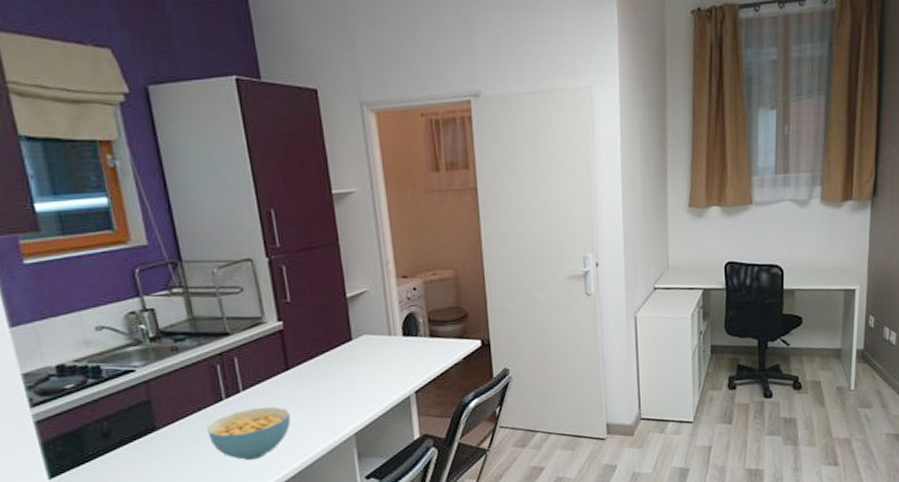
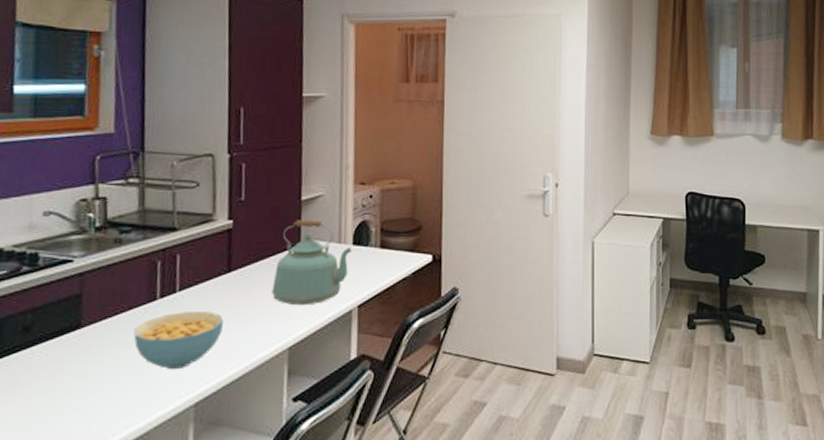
kettle: none [331,315,403,396] -> present [272,220,352,306]

